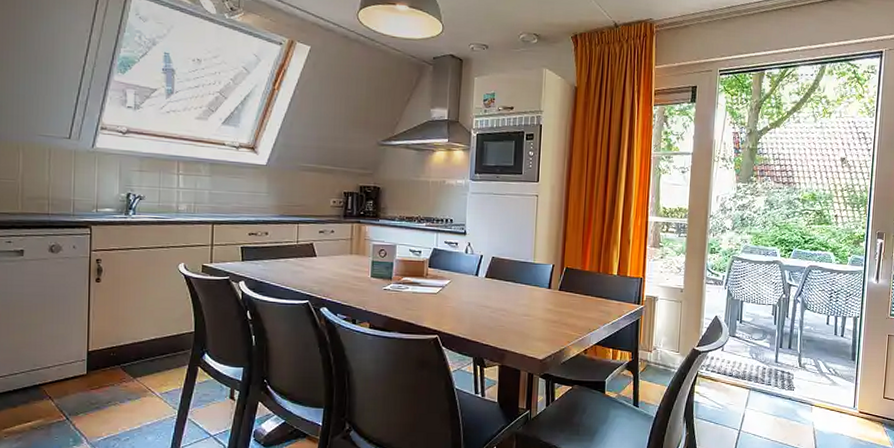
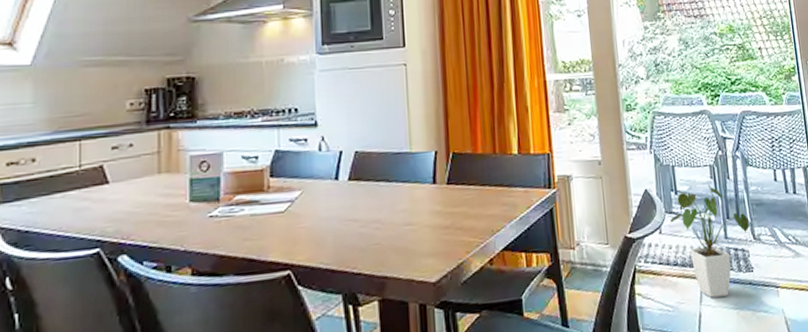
house plant: none [732,319,798,405] -> present [670,184,749,298]

